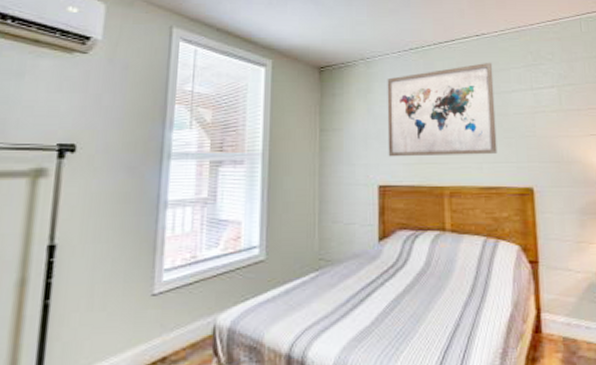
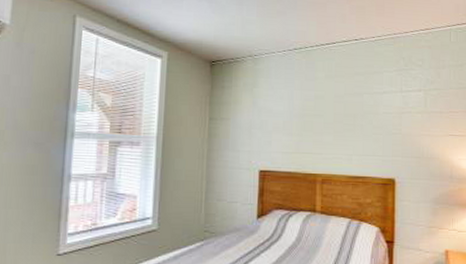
wall art: present [387,62,498,157] -> none [269,64,368,148]

